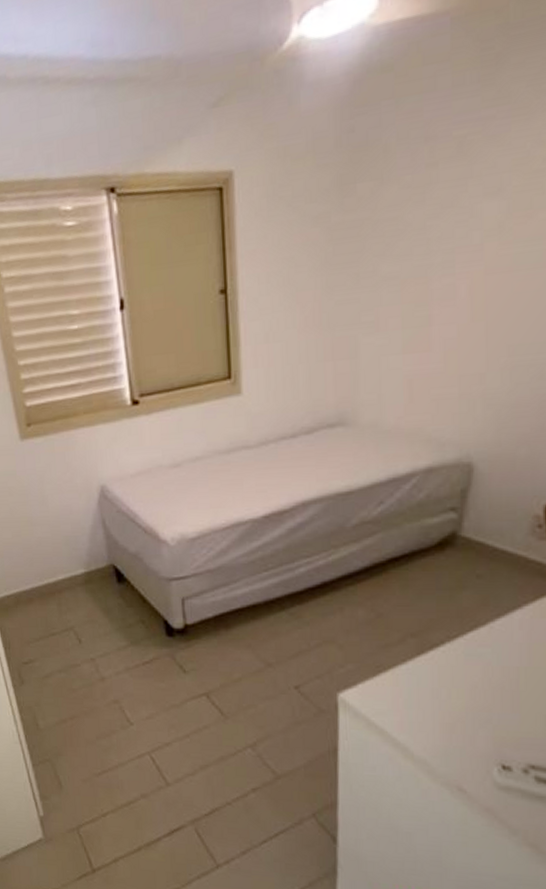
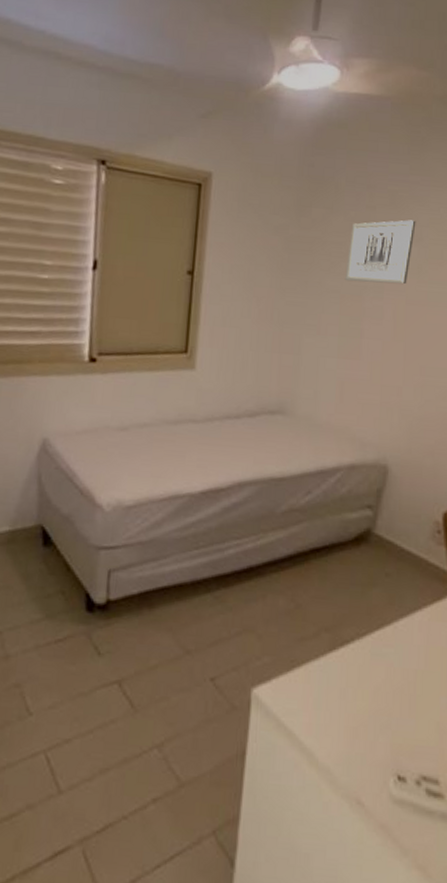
wall art: none [404,167,493,263] -> present [345,220,416,284]

